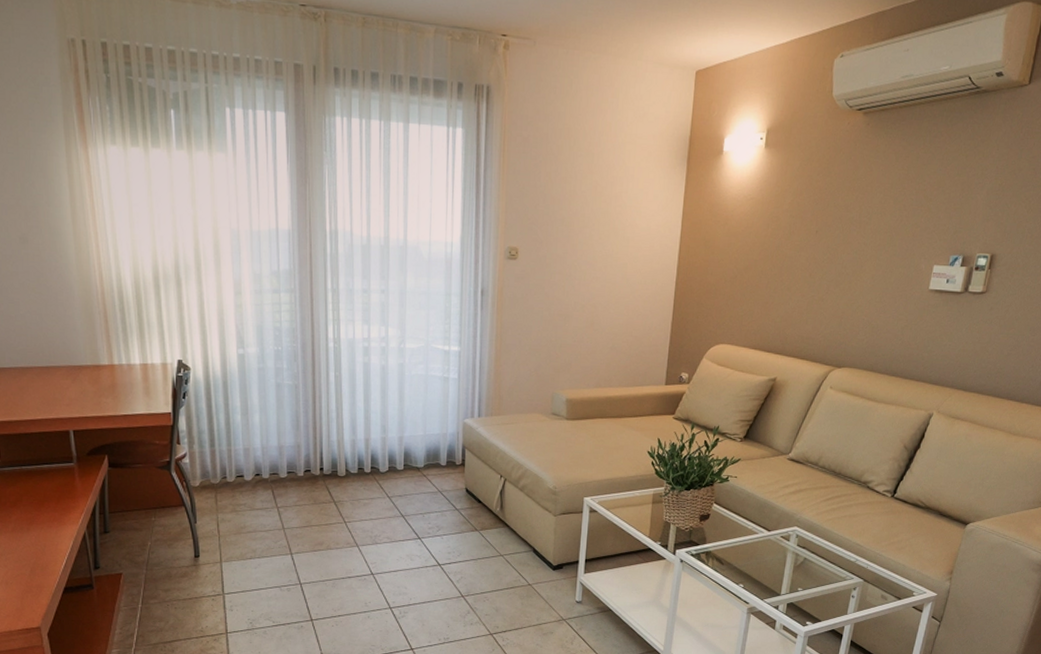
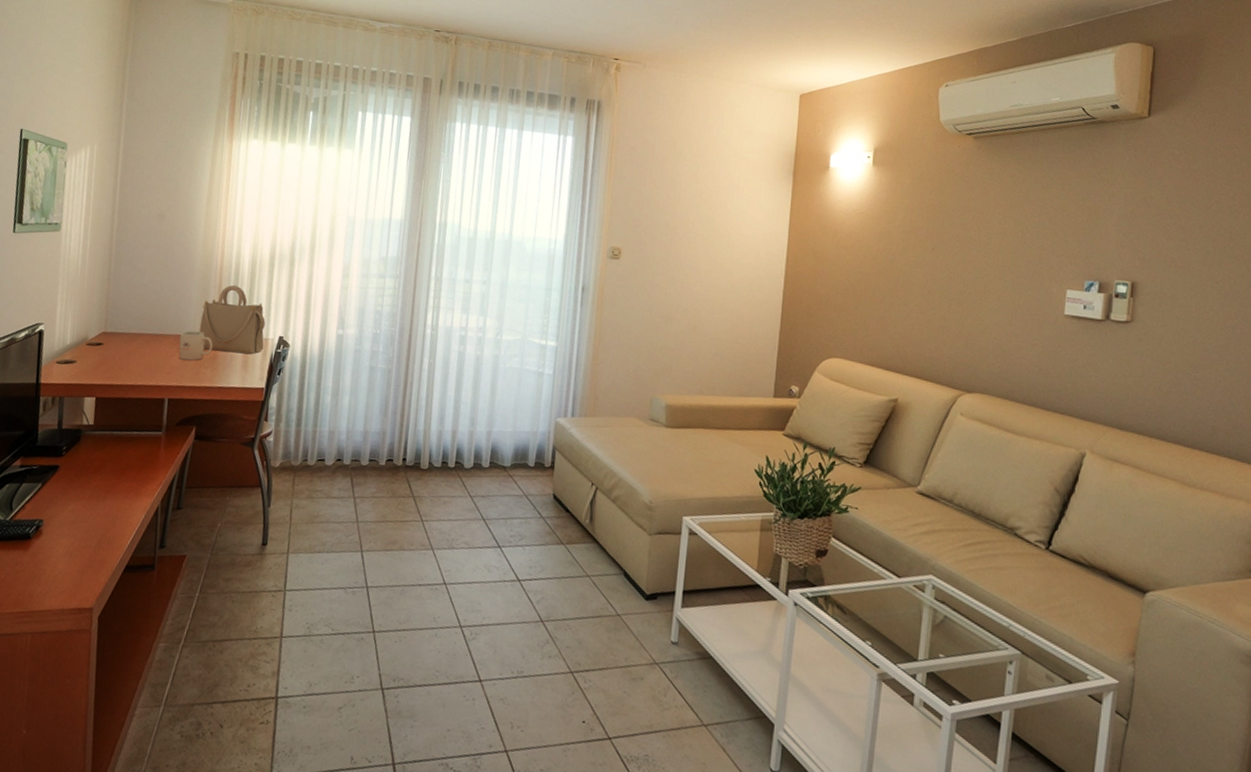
mug: none [72,360,109,391] -> present [178,330,213,361]
handbag: none [90,310,164,381] -> present [199,285,266,355]

